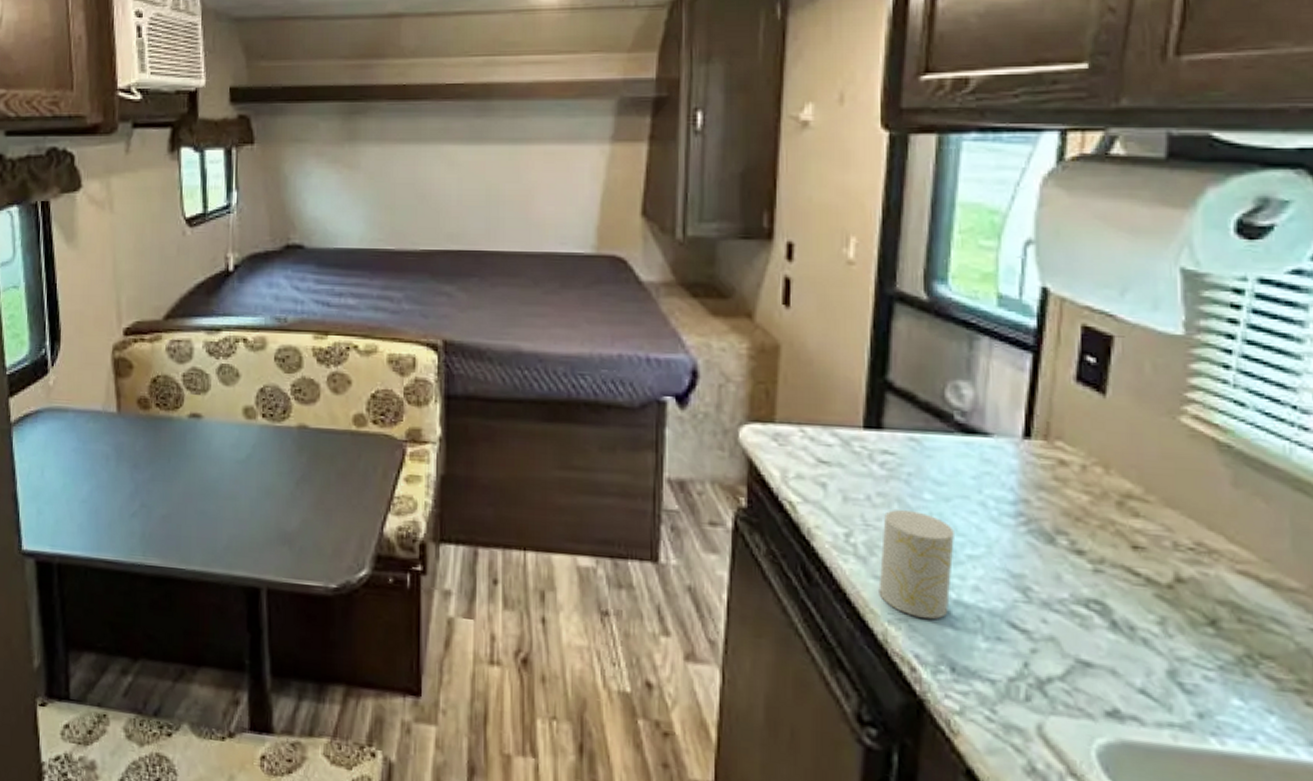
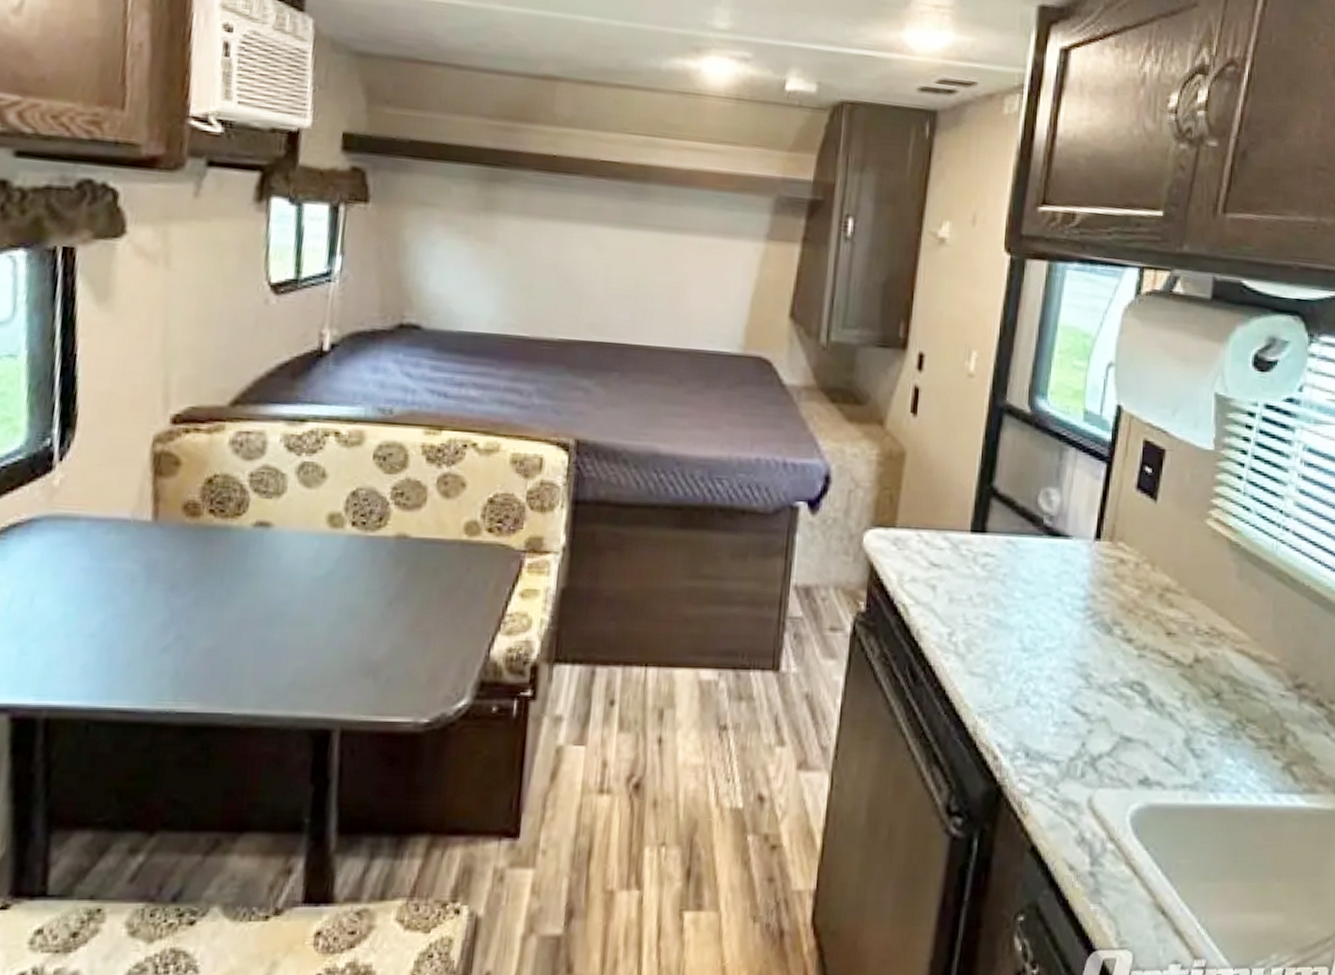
cup: present [878,510,954,619] -> none [972,609,1037,709]

